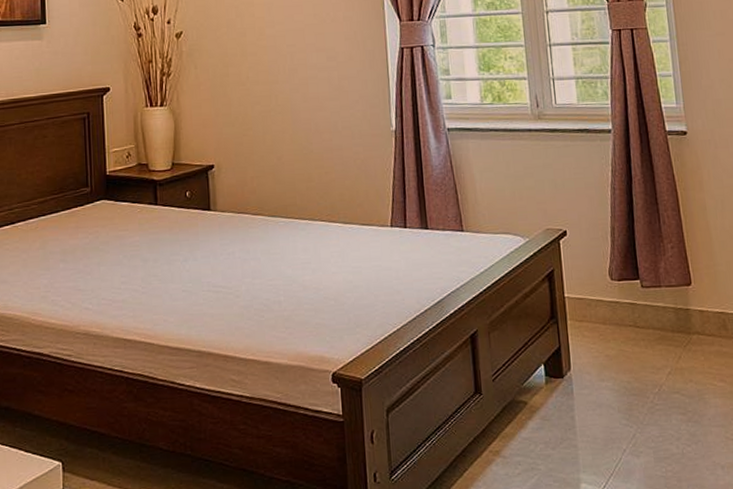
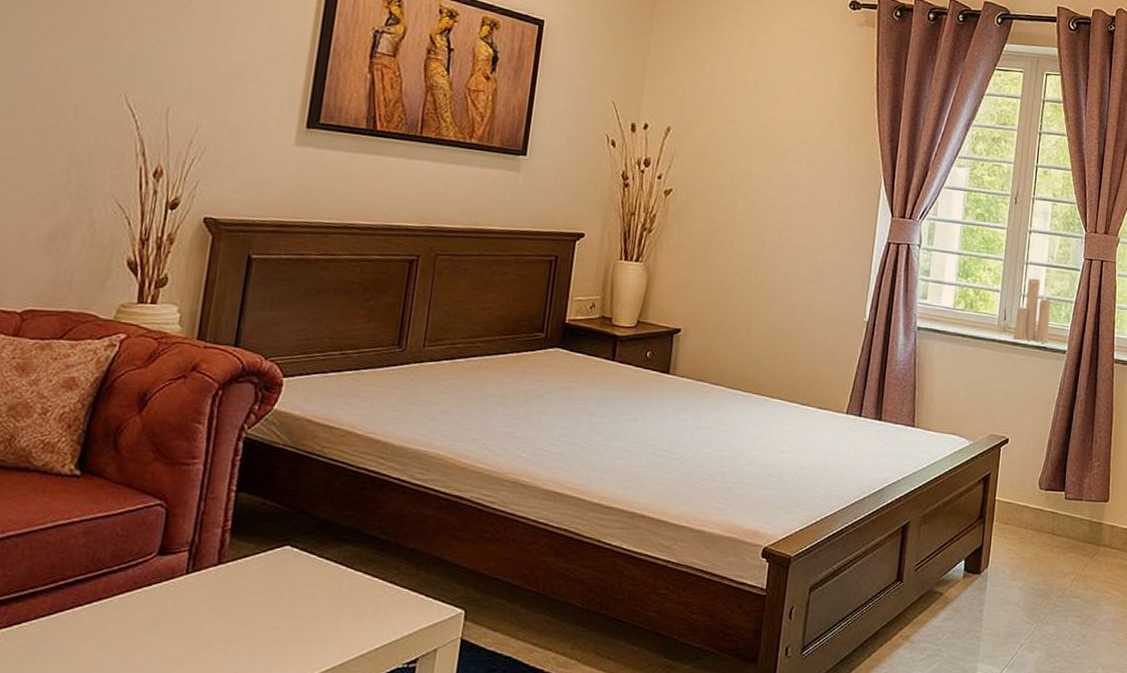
candle: none [549,51,589,127] -> present [1012,270,1051,343]

